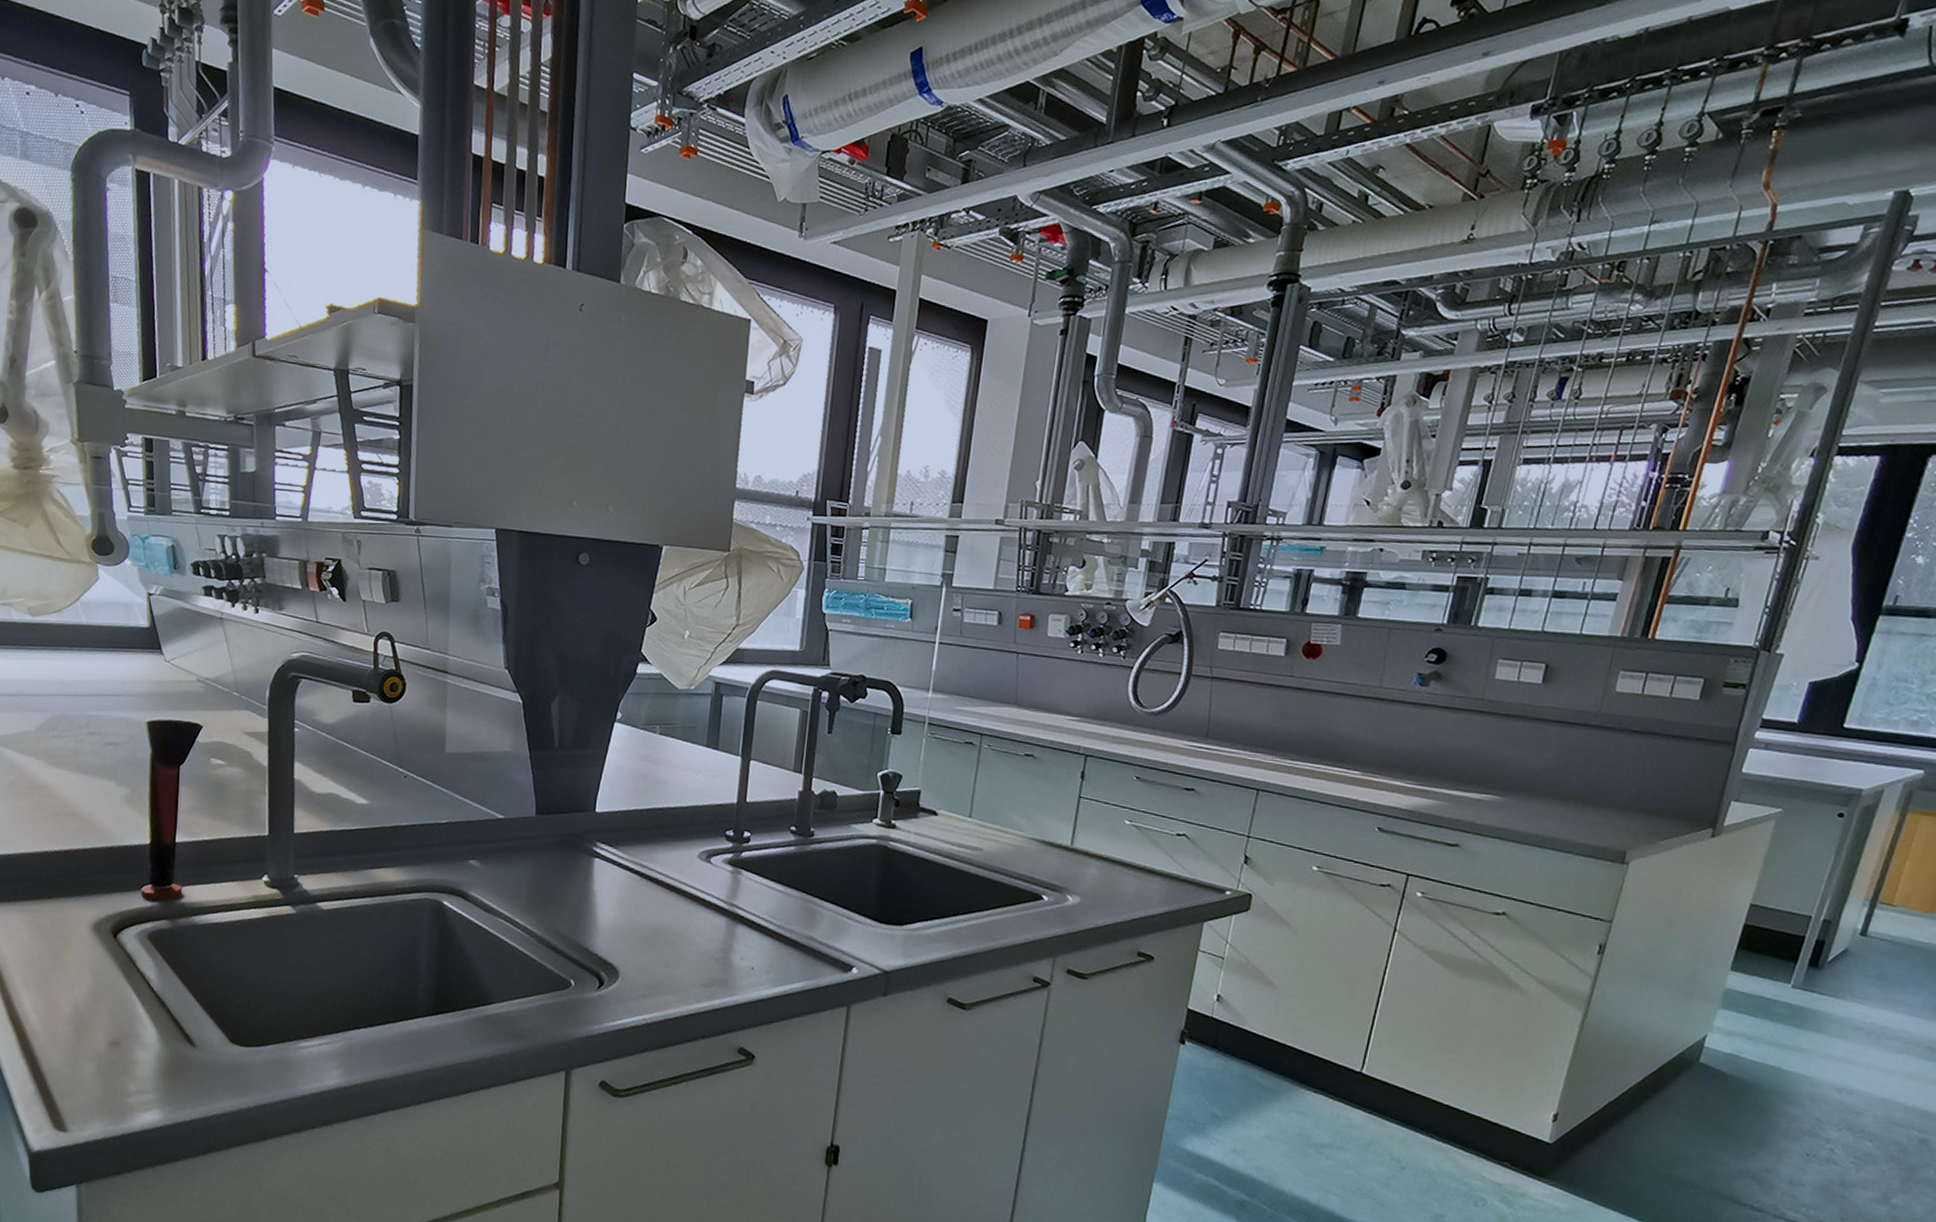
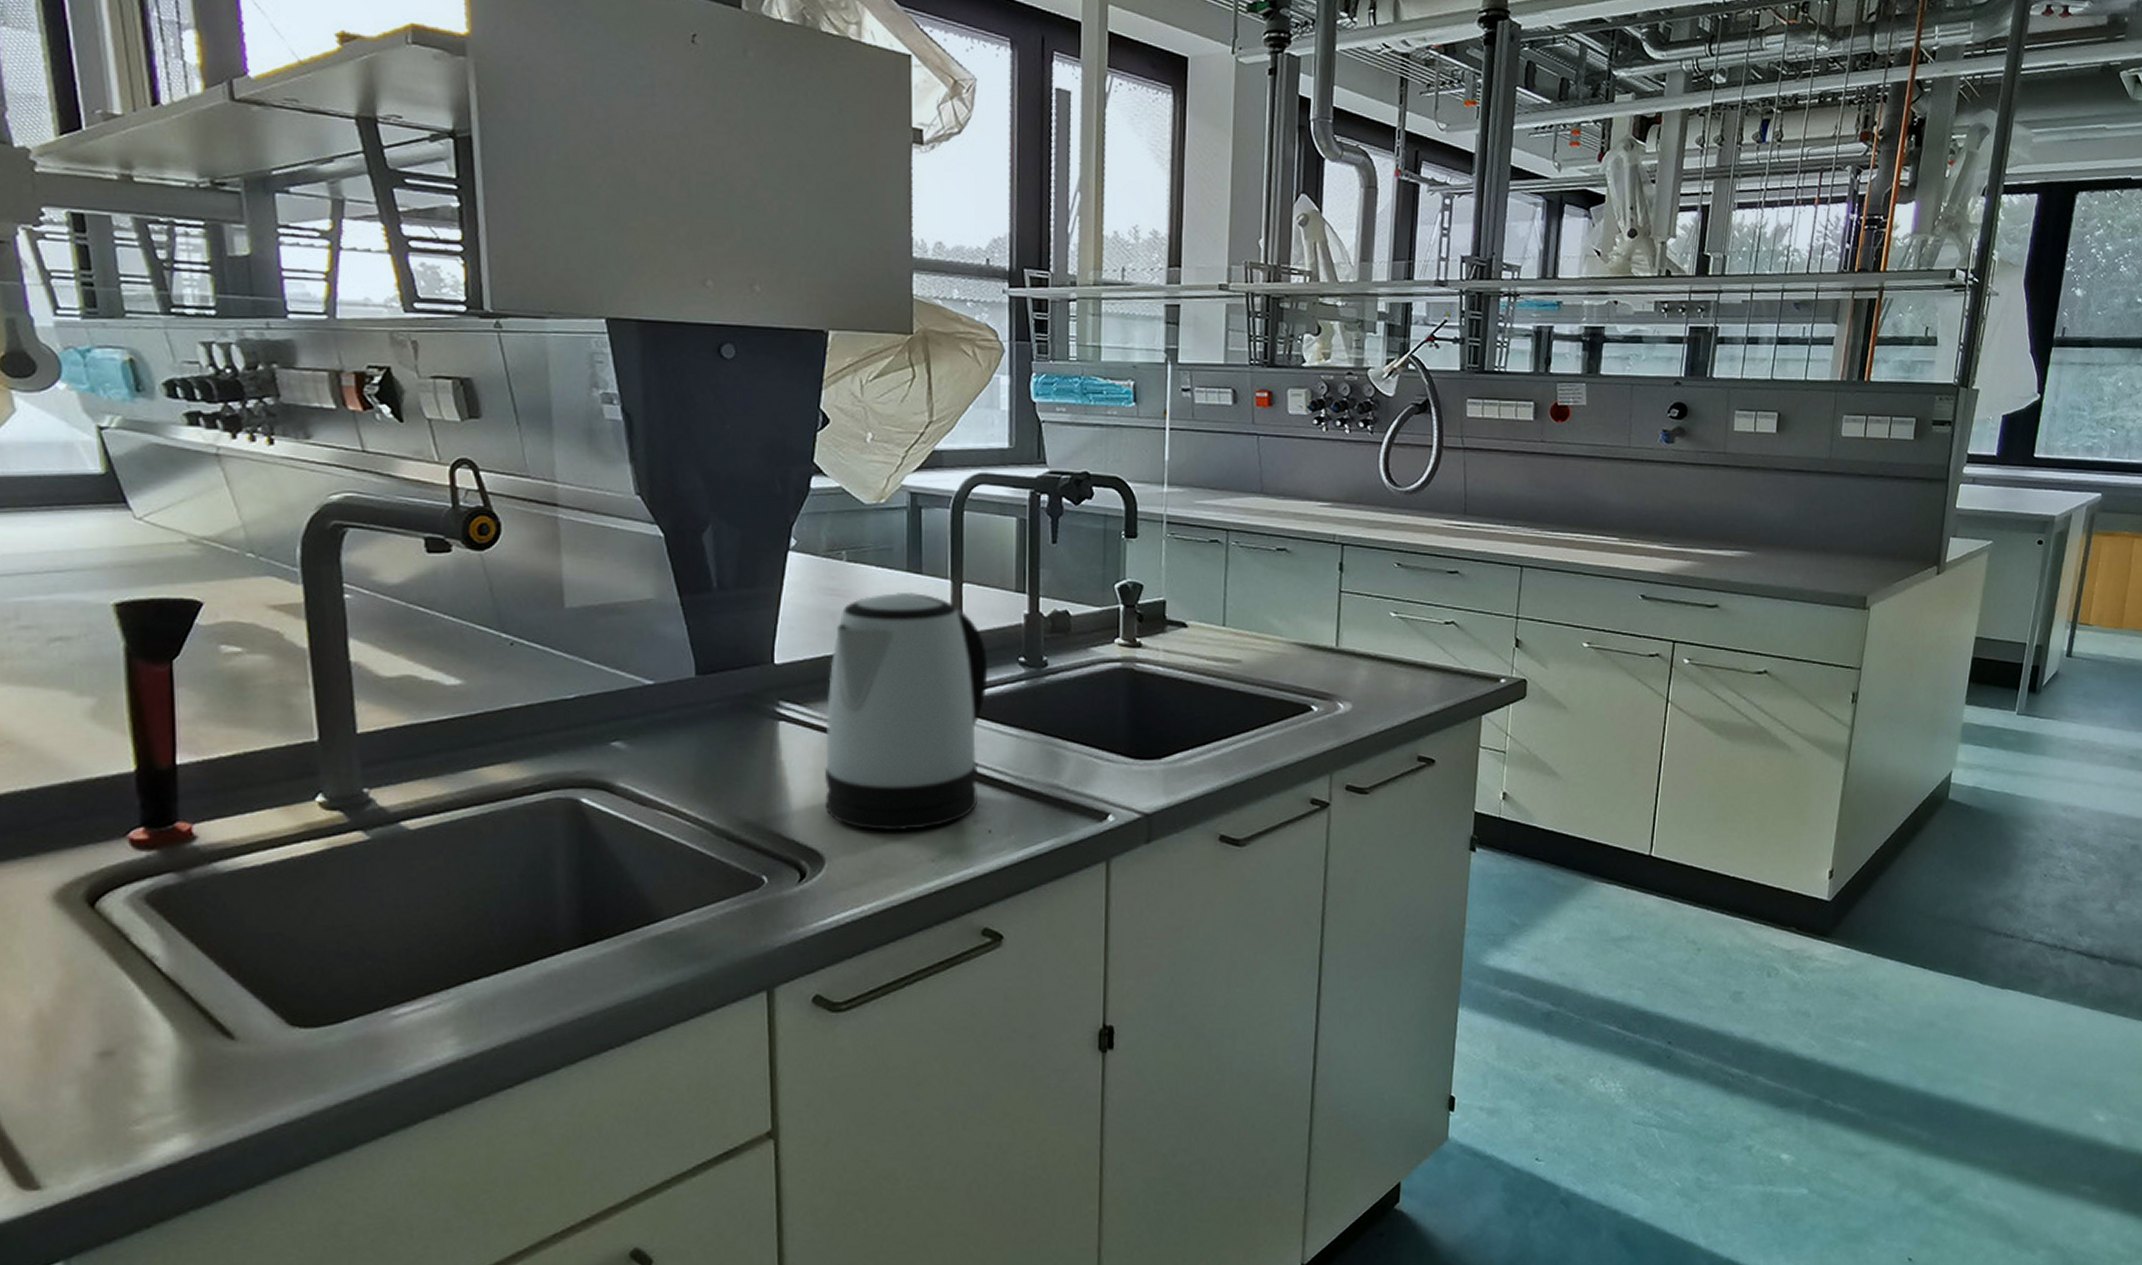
kettle: none [624,763,765,960] -> present [825,591,988,832]

